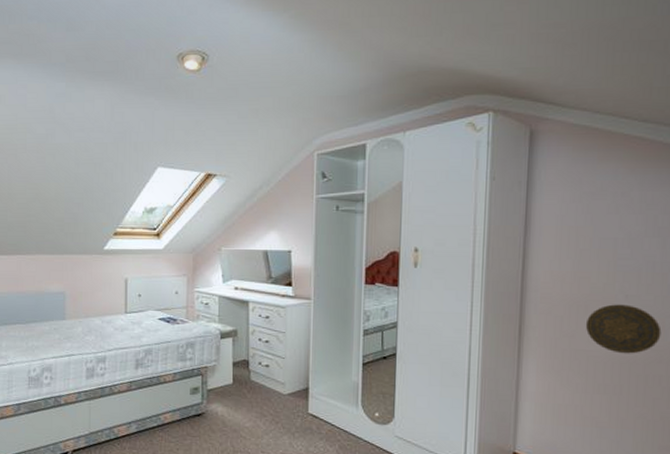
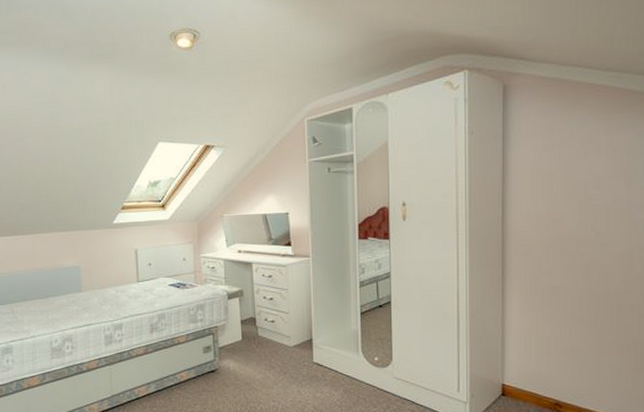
decorative plate: present [585,304,662,354] -> none [561,241,631,287]

